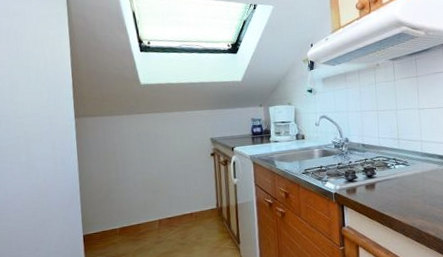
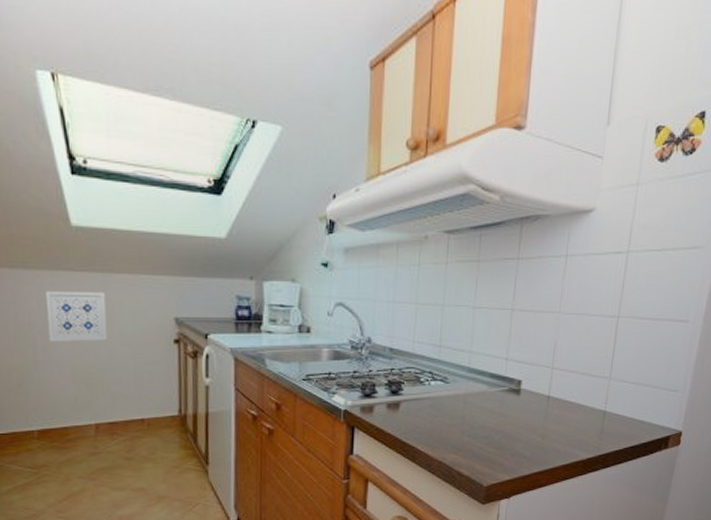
wall art: none [124,126,166,163] -> present [46,290,108,341]

